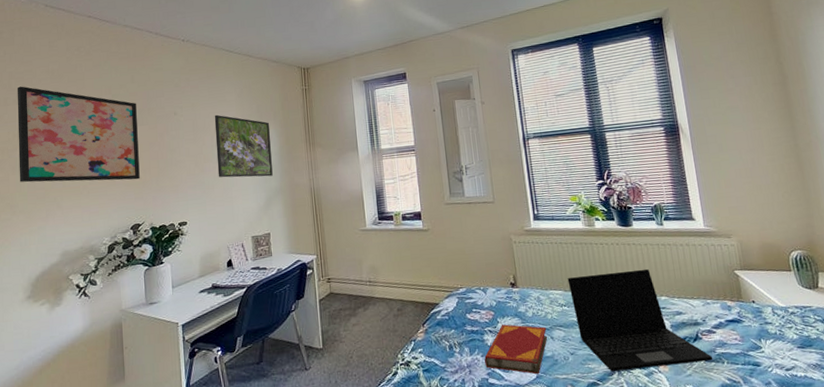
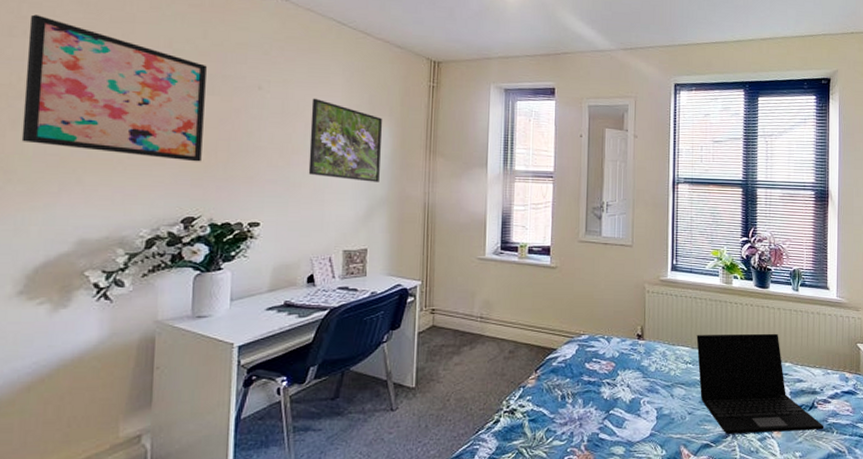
hardback book: present [484,324,548,374] -> none [598,377,668,432]

